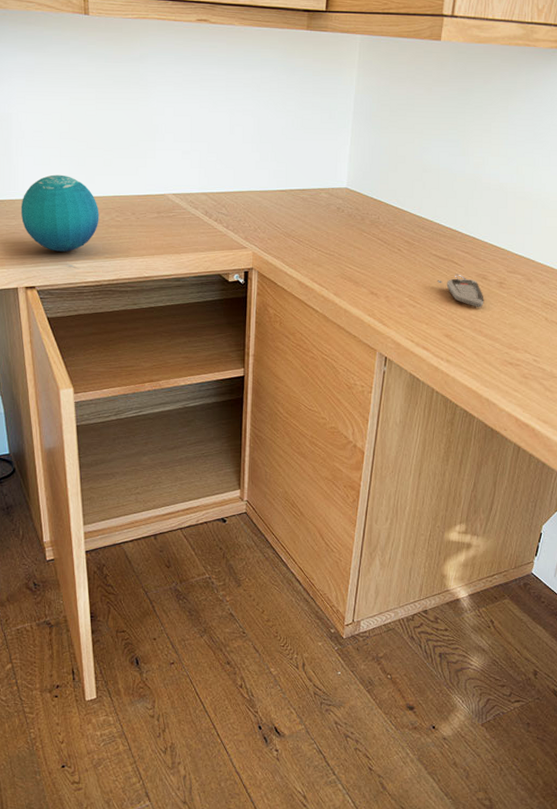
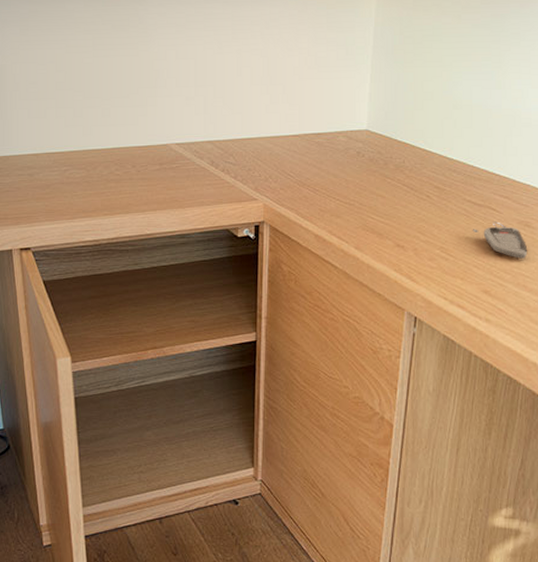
decorative orb: present [20,174,99,252] -> none [15,127,98,210]

